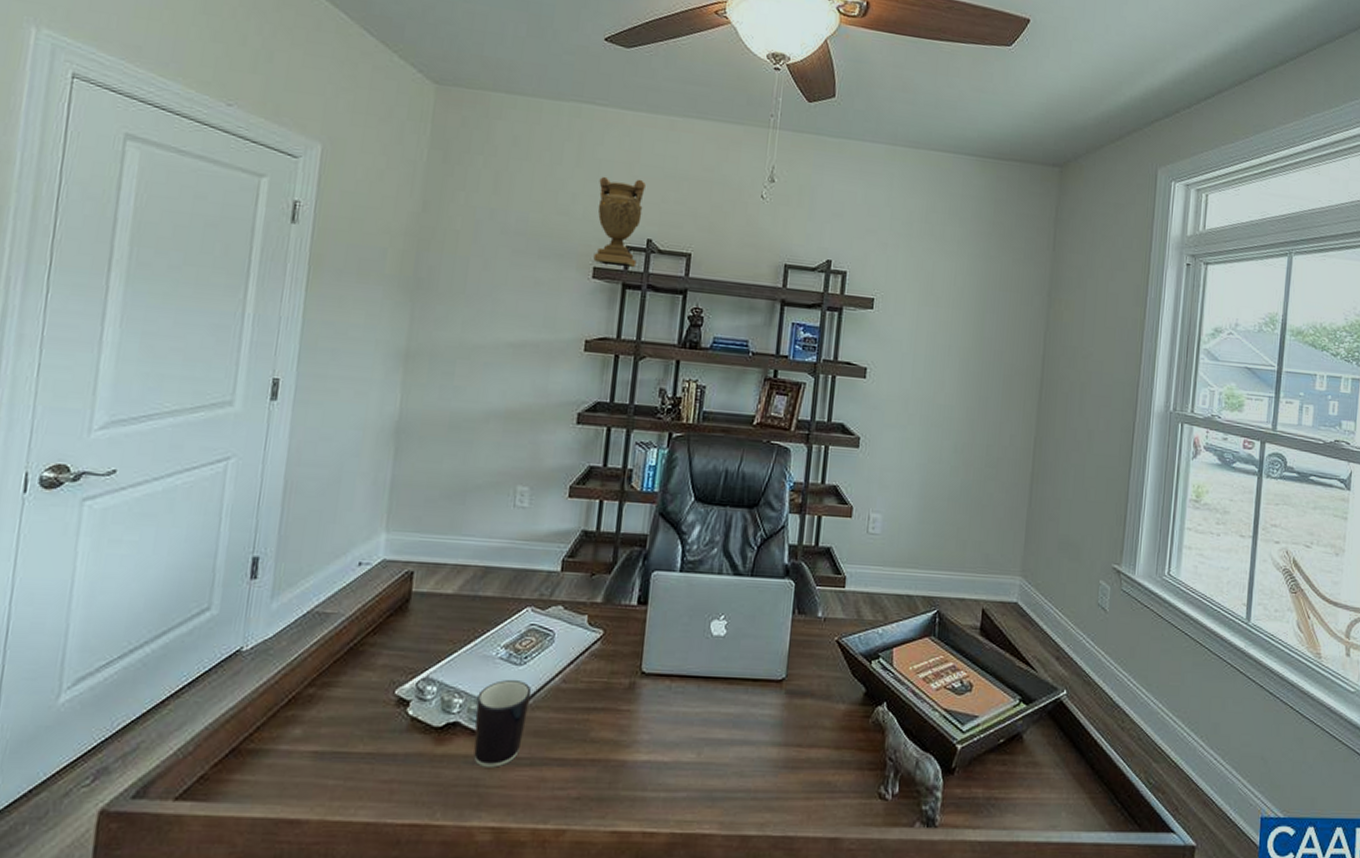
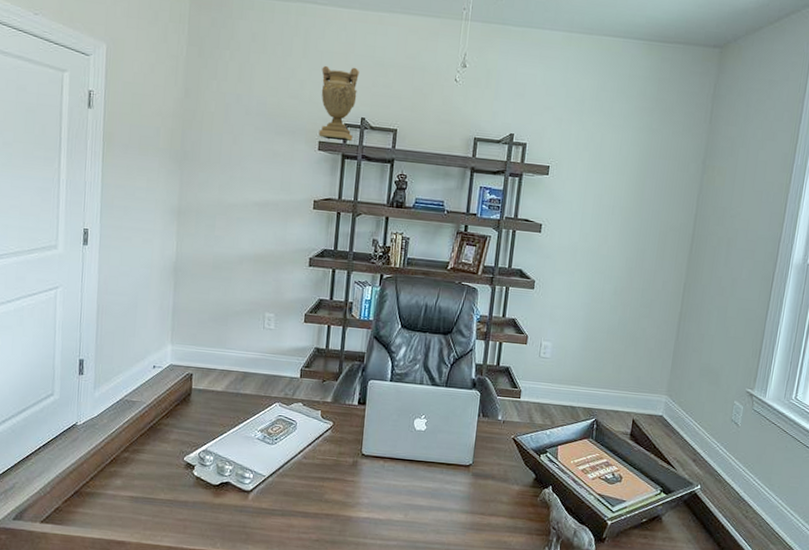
mug: present [473,680,532,768] -> none [241,454,281,516]

